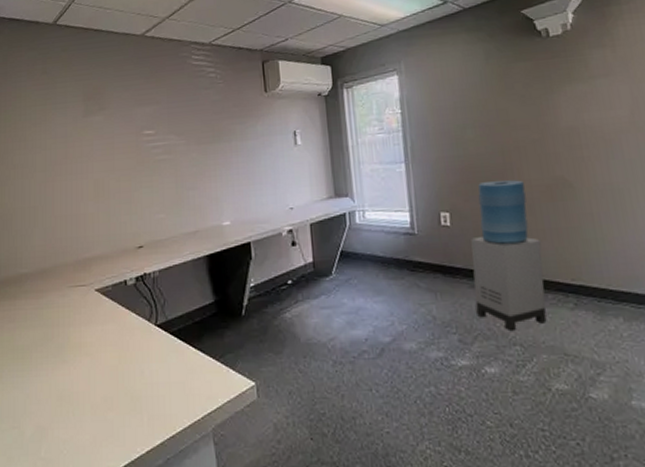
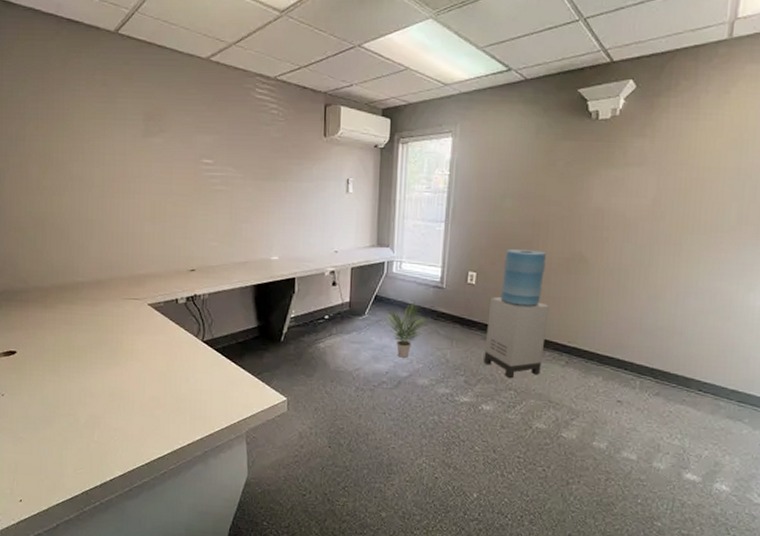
potted plant: none [353,254,406,320] -> present [383,303,429,358]

